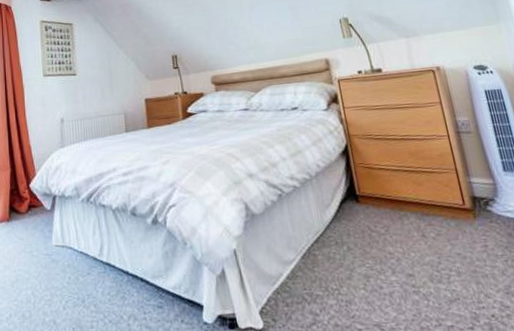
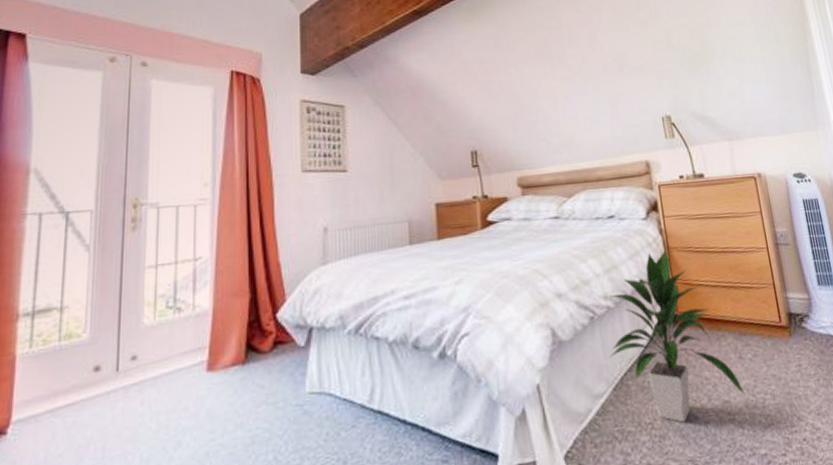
indoor plant: none [295,137,430,291] -> present [609,250,746,423]

